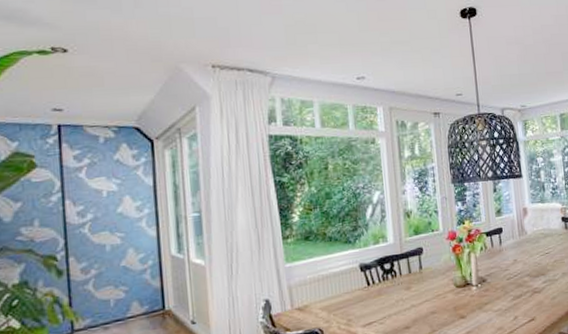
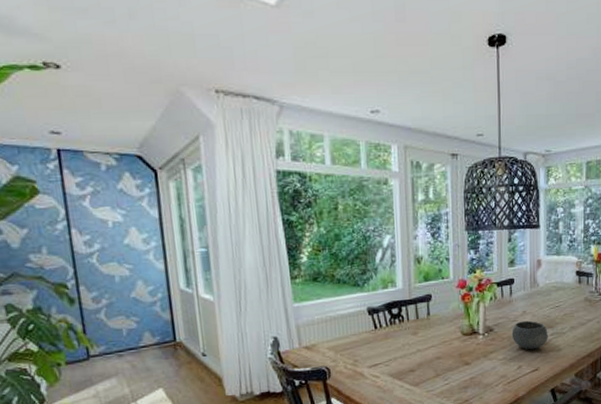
bowl: none [504,269,541,299] -> present [511,320,548,350]

